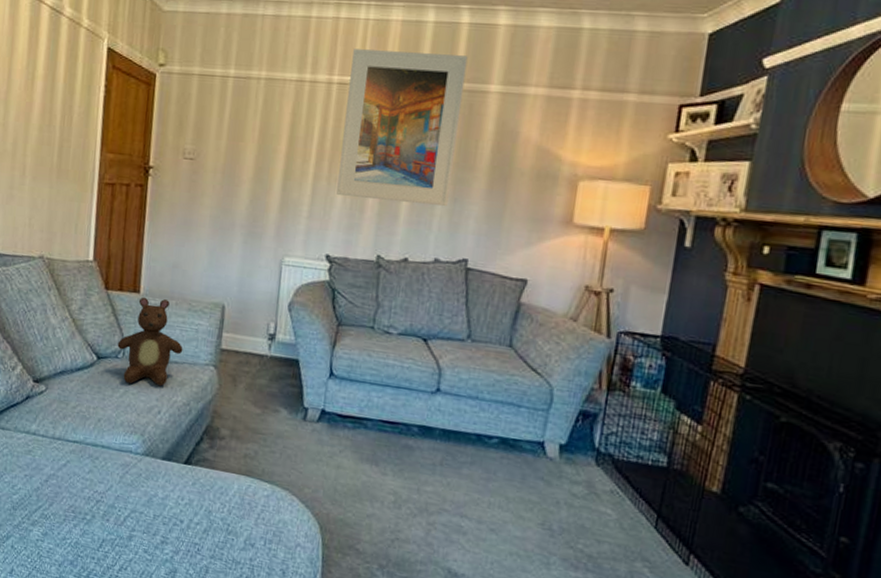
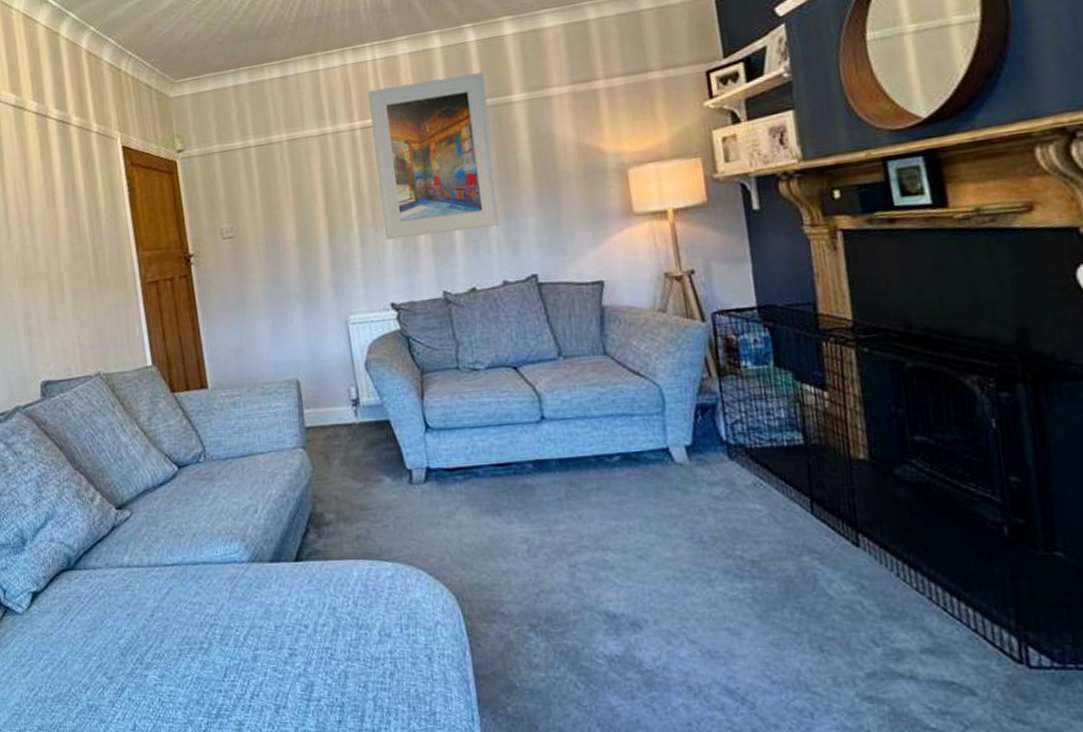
teddy bear: present [117,297,183,387] -> none [196,389,266,487]

